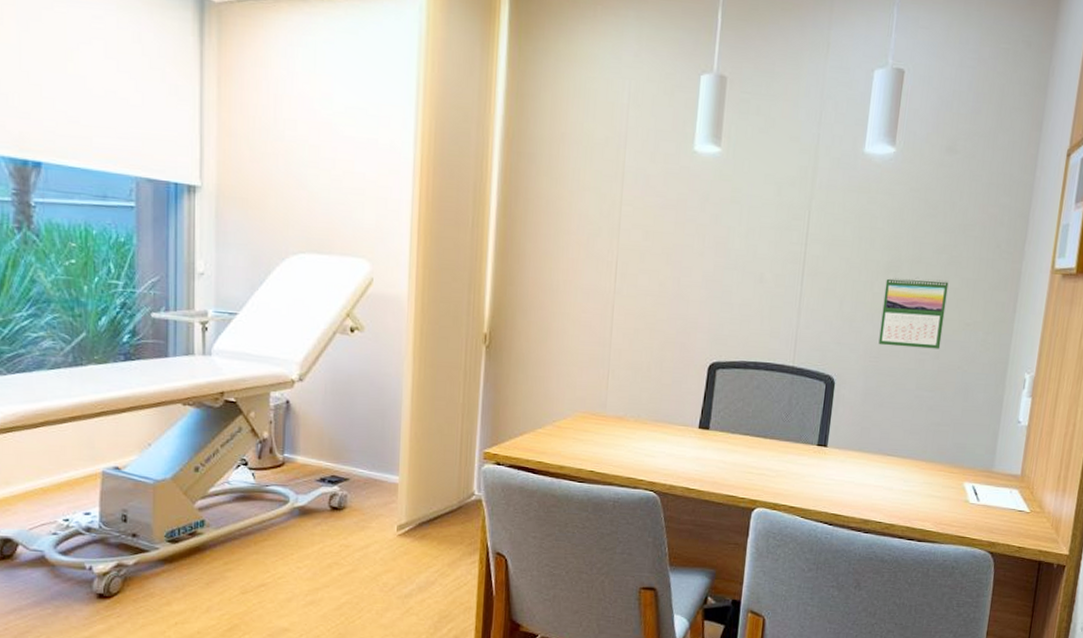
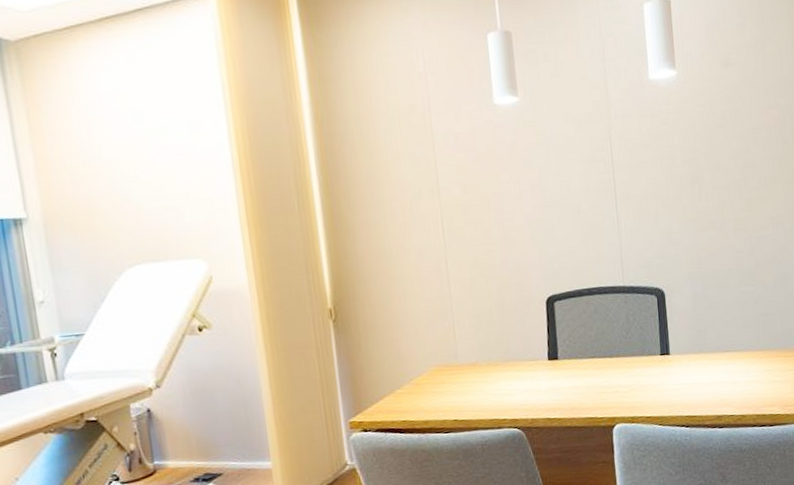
calendar: present [878,277,949,349] -> none [692,182,753,252]

